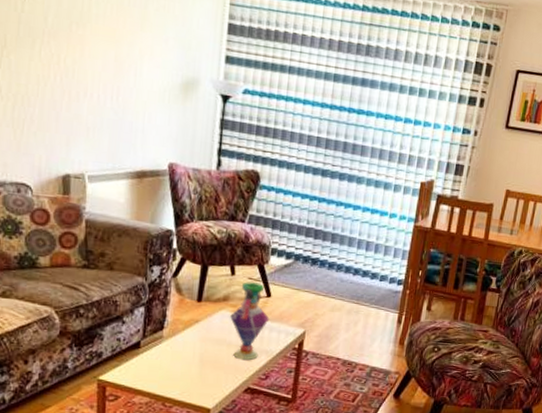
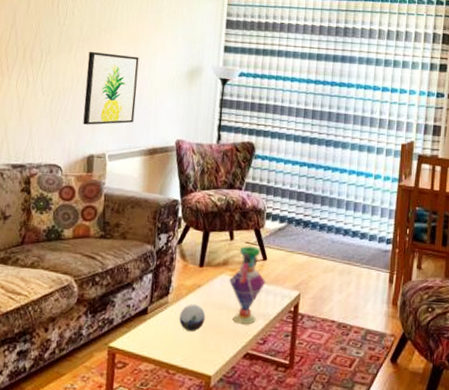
wall art: none [54,48,121,140] -> present [83,51,139,125]
decorative orb: none [175,339,204,367] -> present [179,304,206,332]

